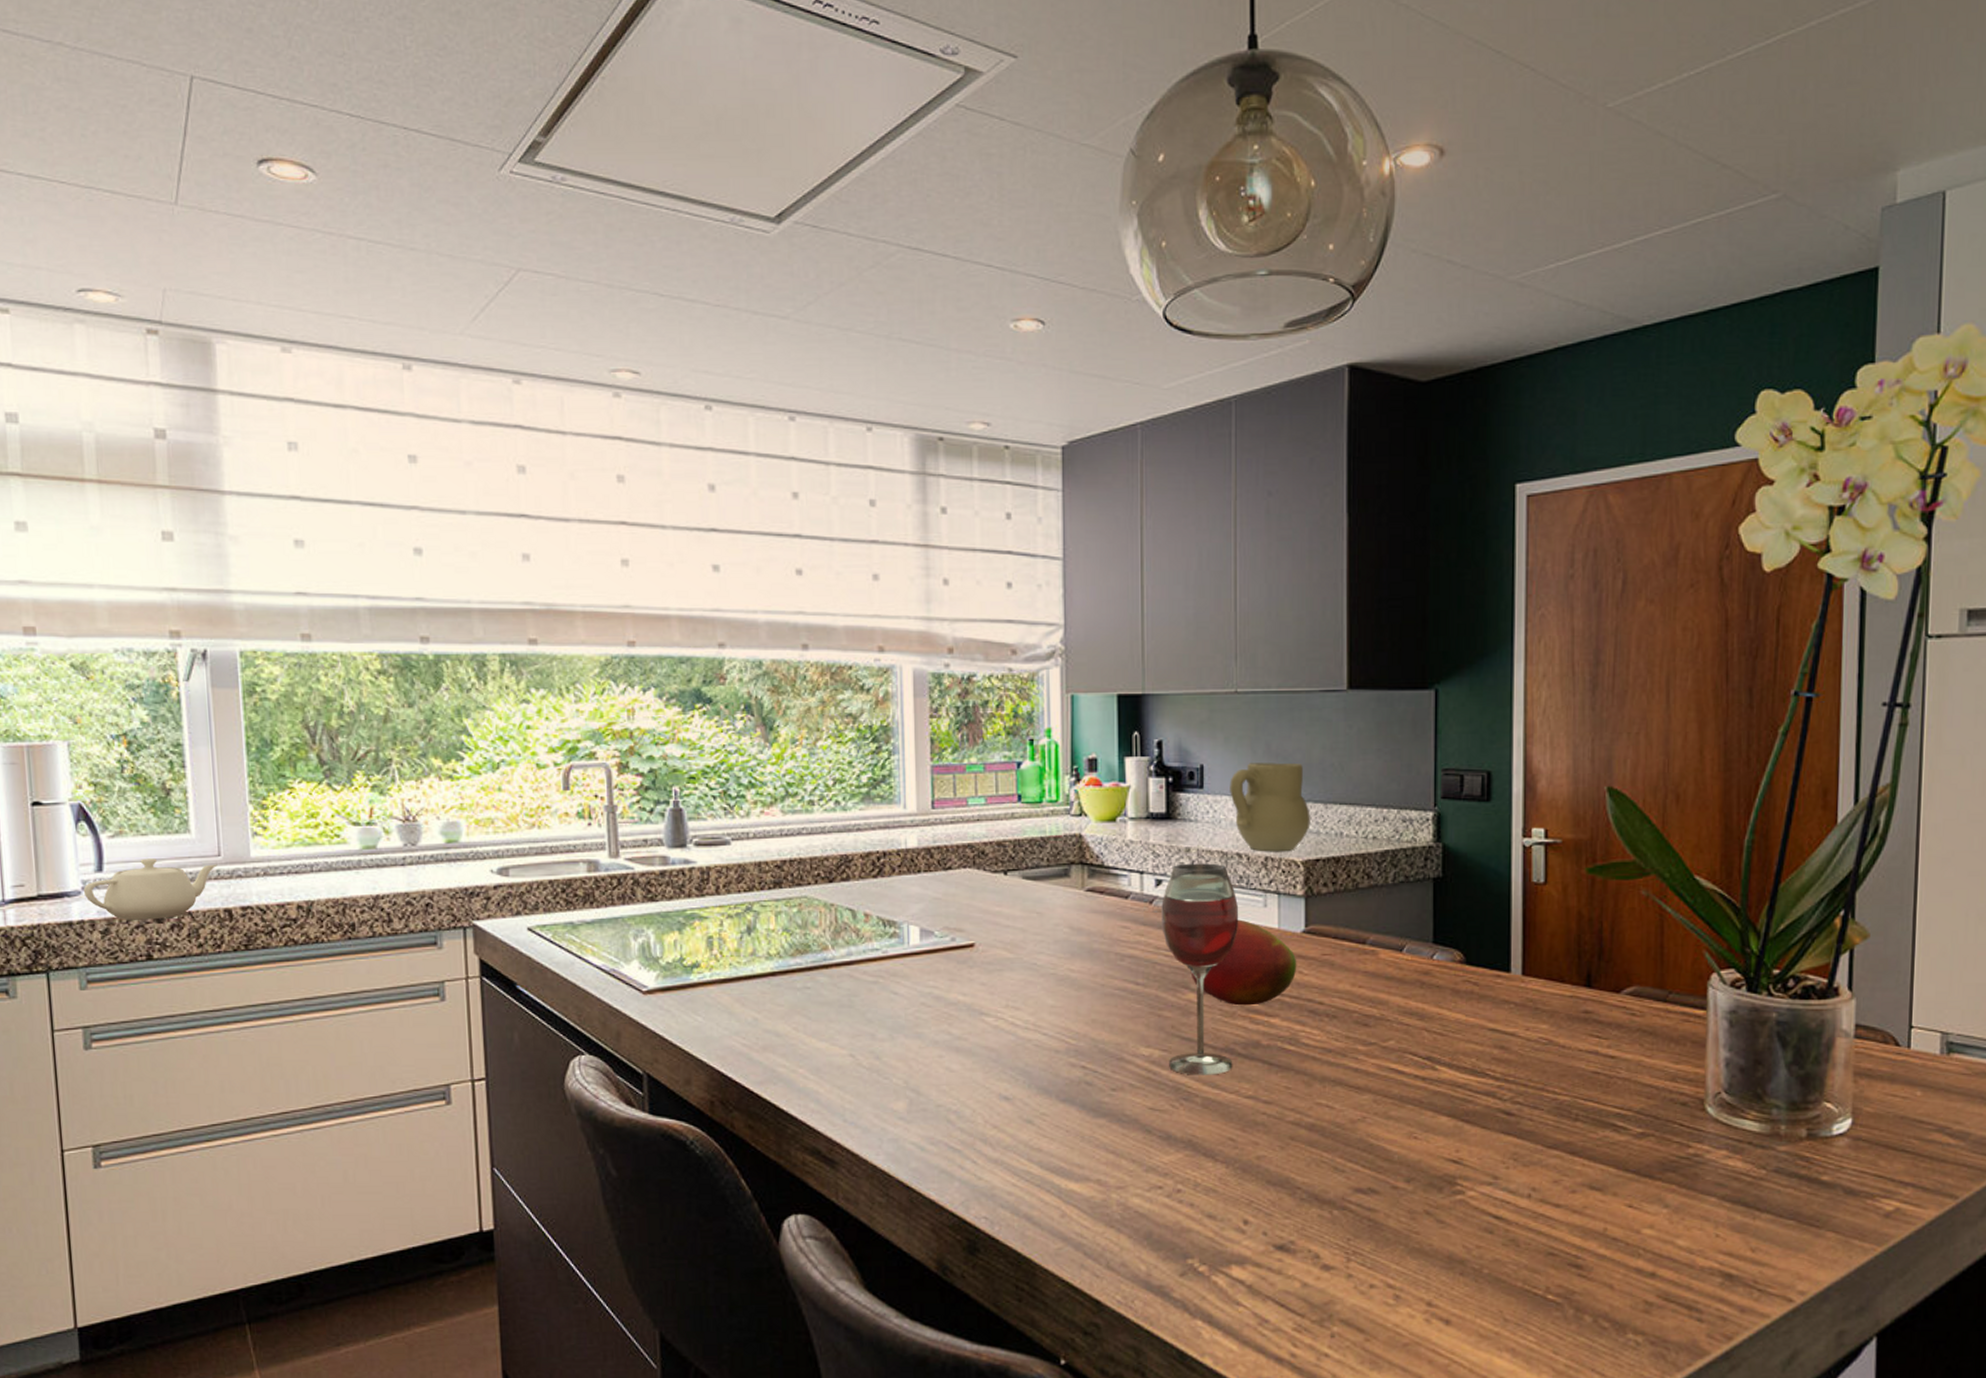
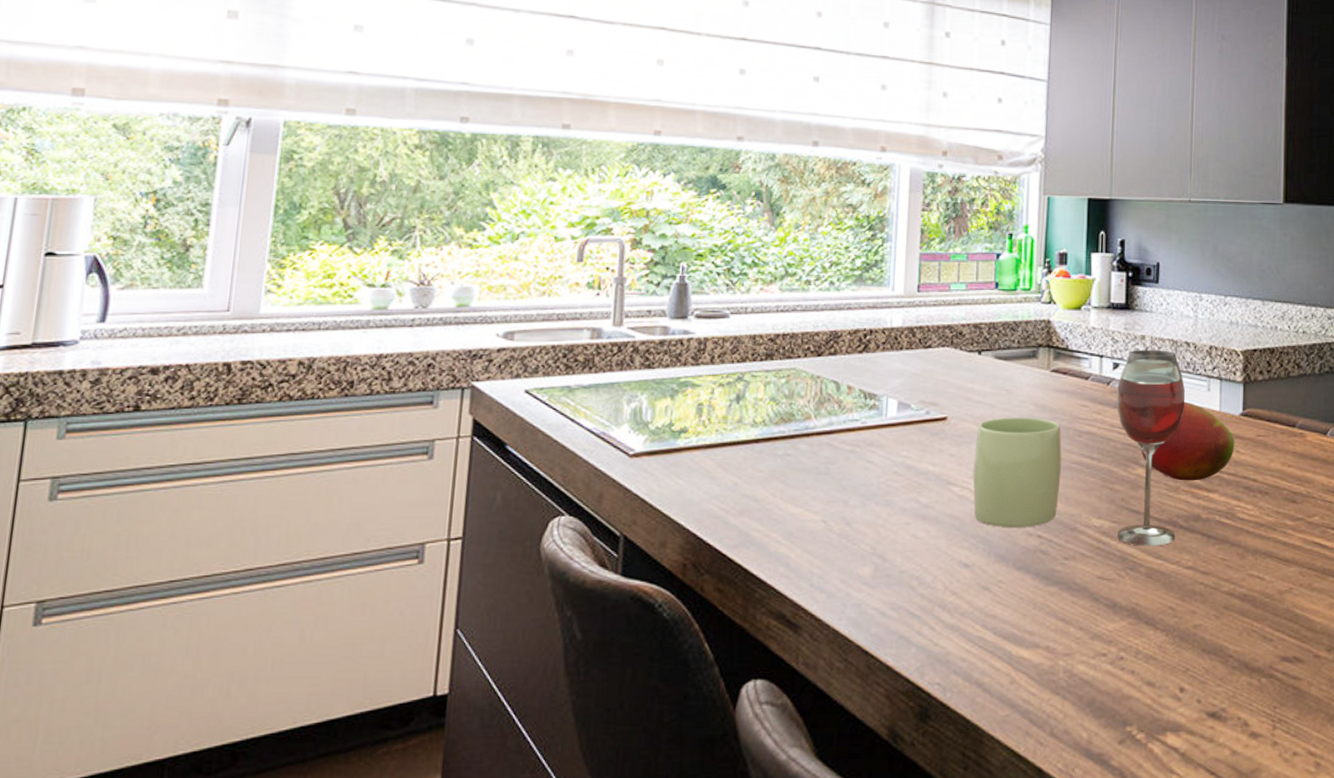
teapot: present [83,858,218,920] -> none [81,311,225,371]
mug: none [1006,942,1103,1058] -> present [973,417,1062,527]
ceramic jug: present [1230,762,1310,852] -> none [1181,263,1250,342]

